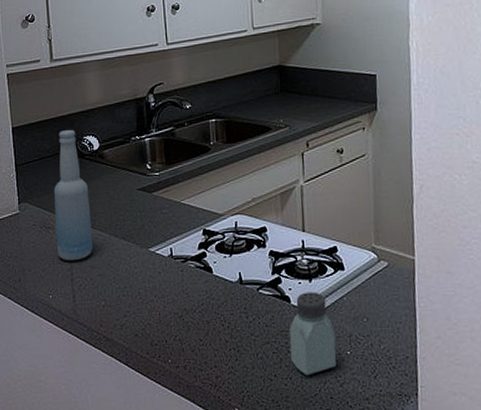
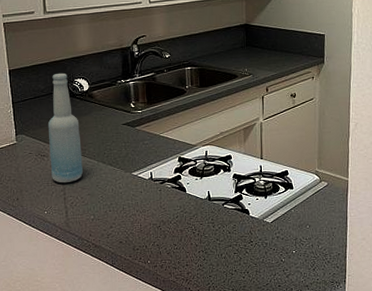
saltshaker: present [289,292,337,376] -> none [247,206,285,270]

